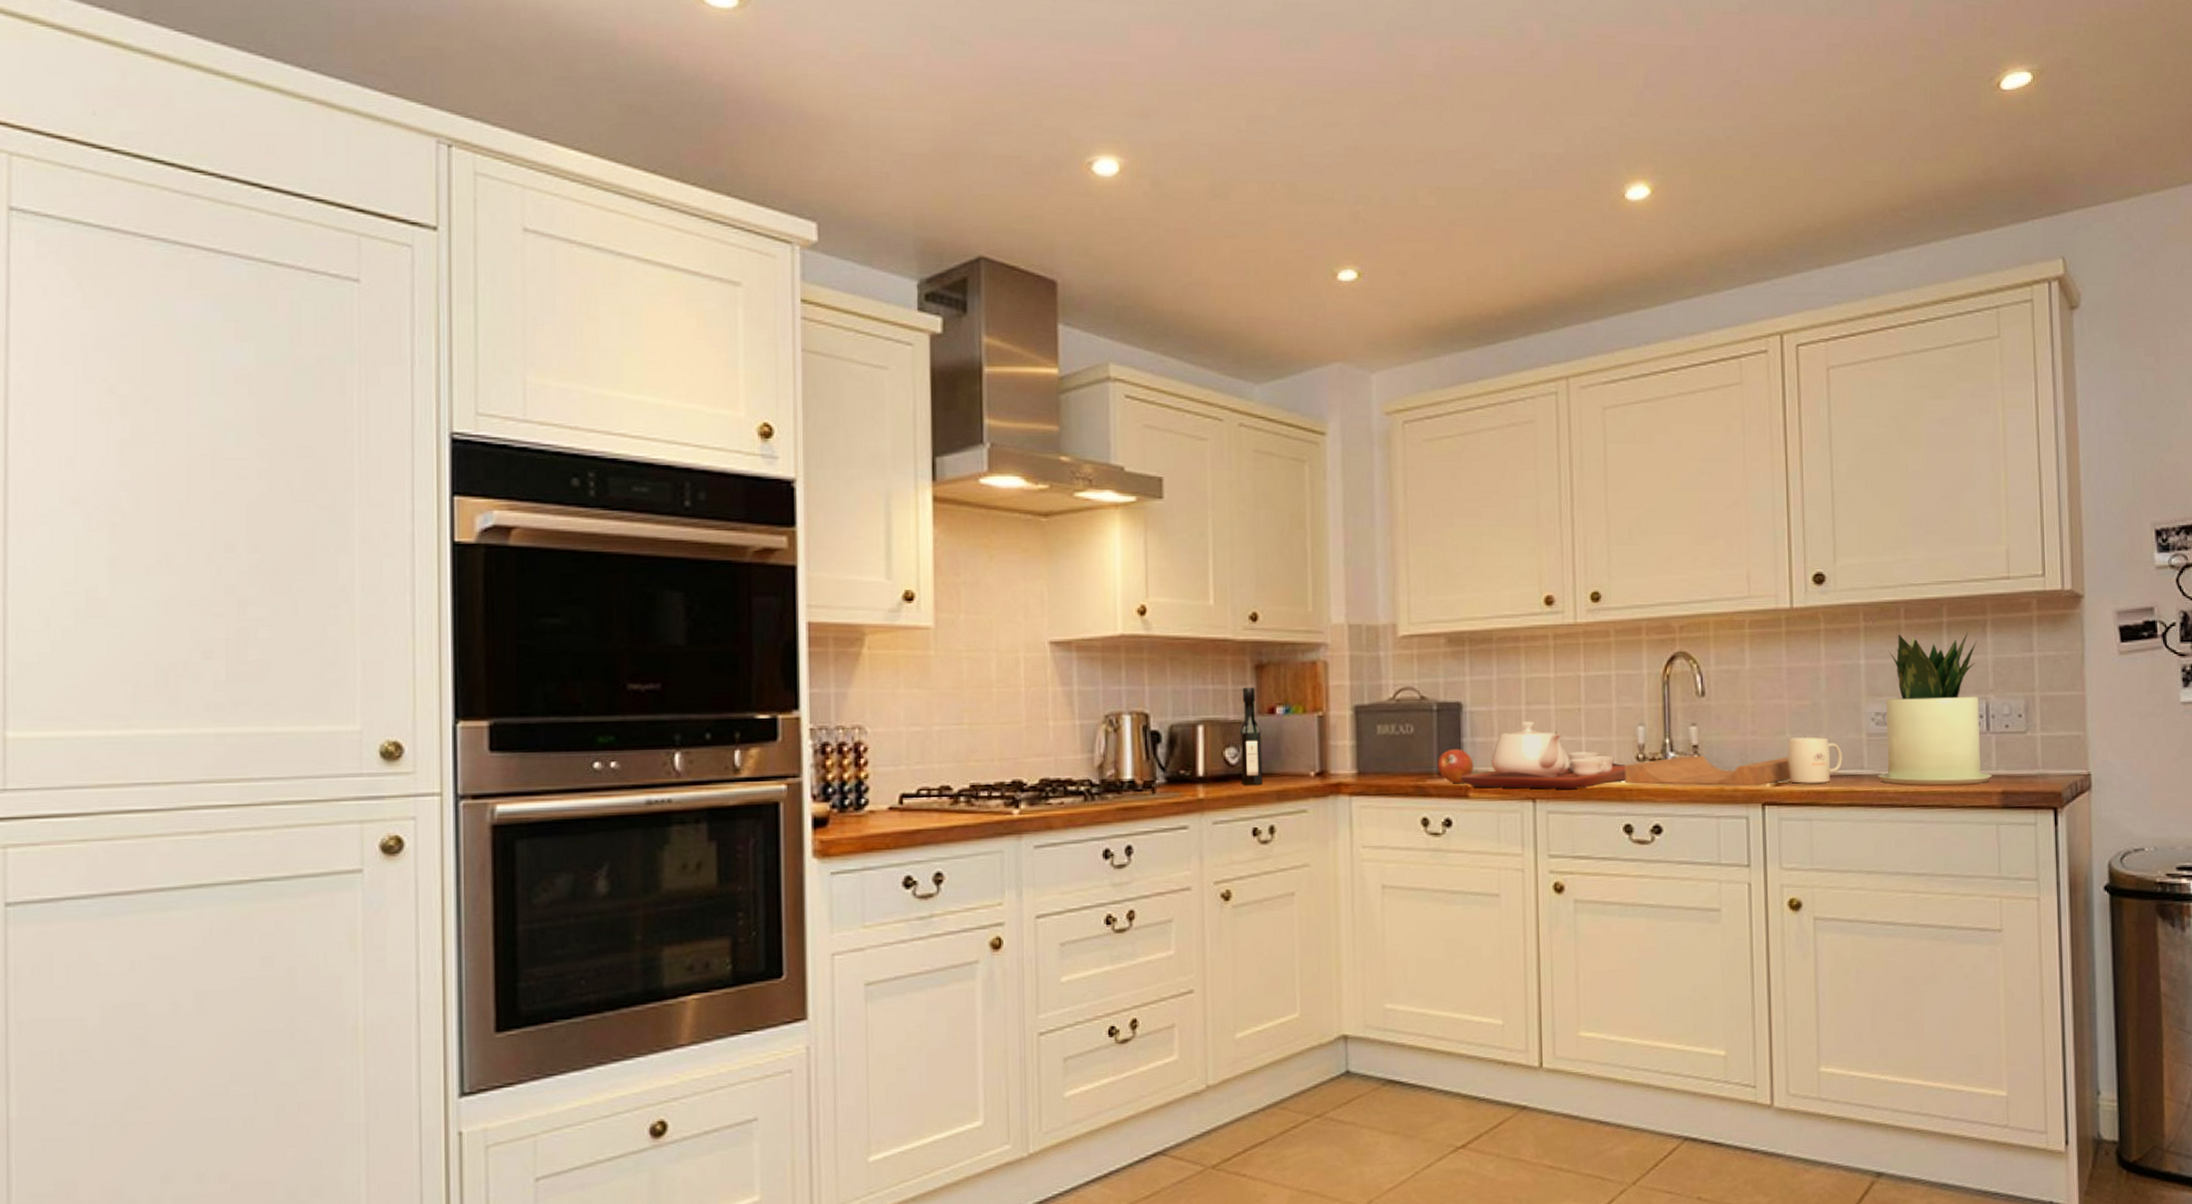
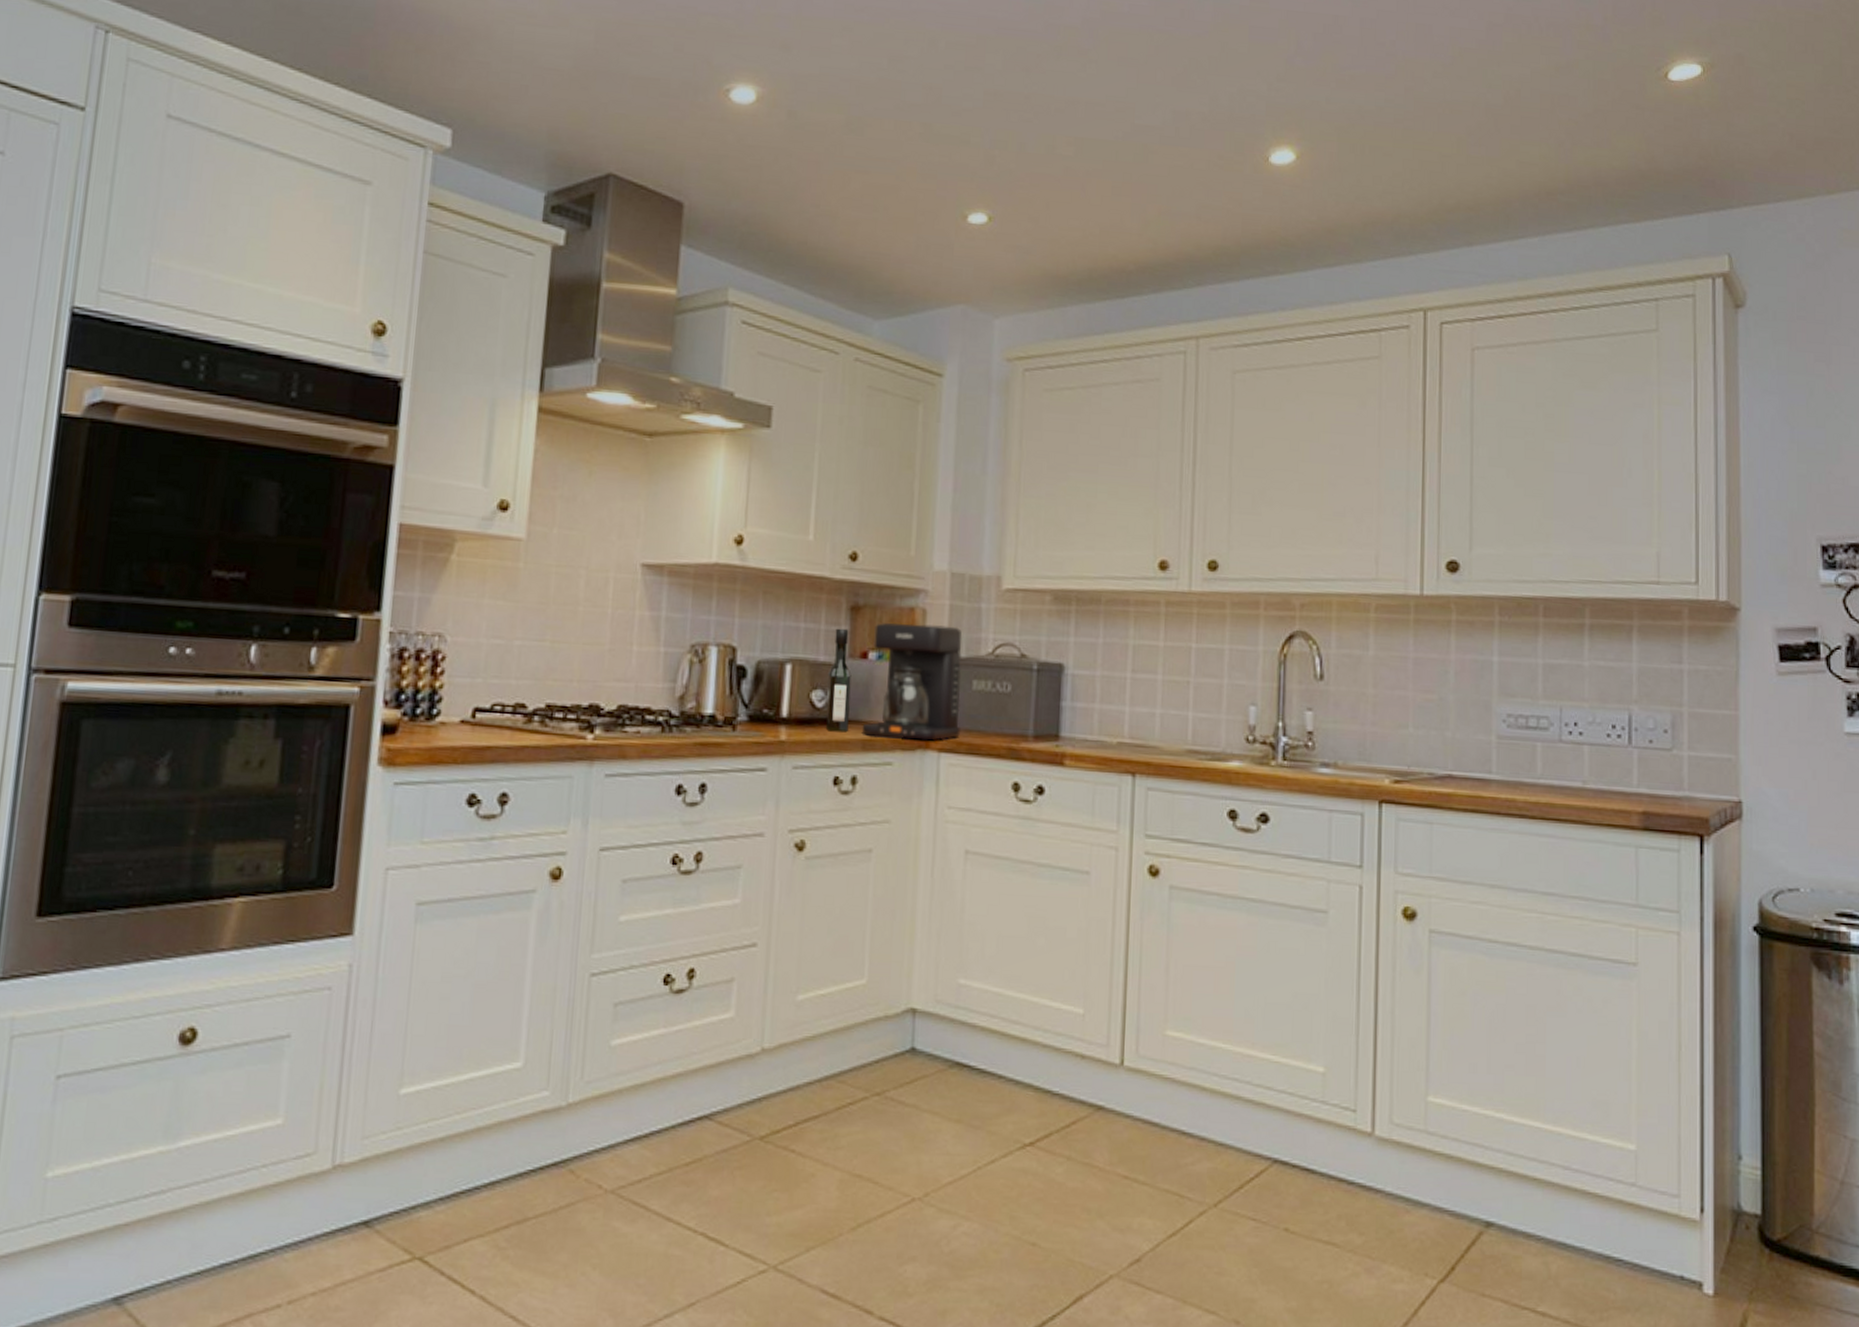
coffee maker: none [1275,676,1369,788] -> present [862,623,962,742]
fruit: present [1437,748,1474,784] -> none [1033,712,1072,750]
tea set: present [1460,721,1626,790] -> none [1057,690,1234,767]
cutting board: present [1625,755,1790,786] -> none [1232,741,1411,781]
mug: present [1787,737,1843,784] -> none [1409,733,1469,785]
planter: present [1878,631,1992,787] -> none [1507,633,1632,803]

